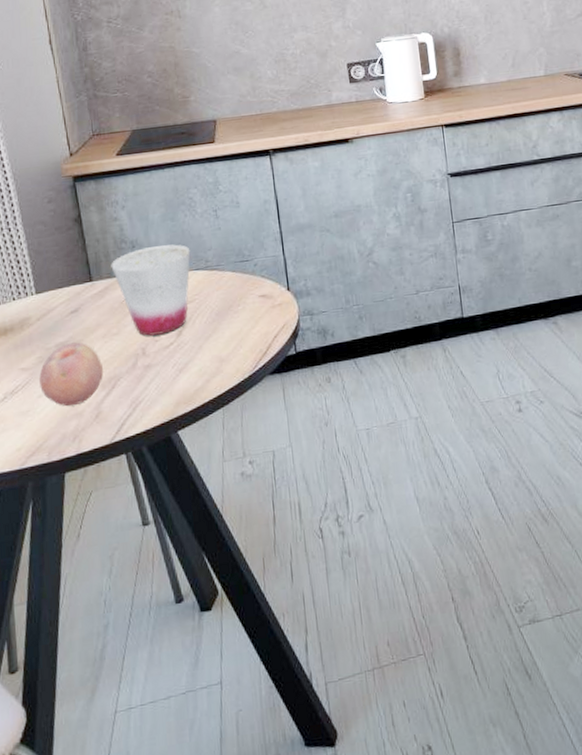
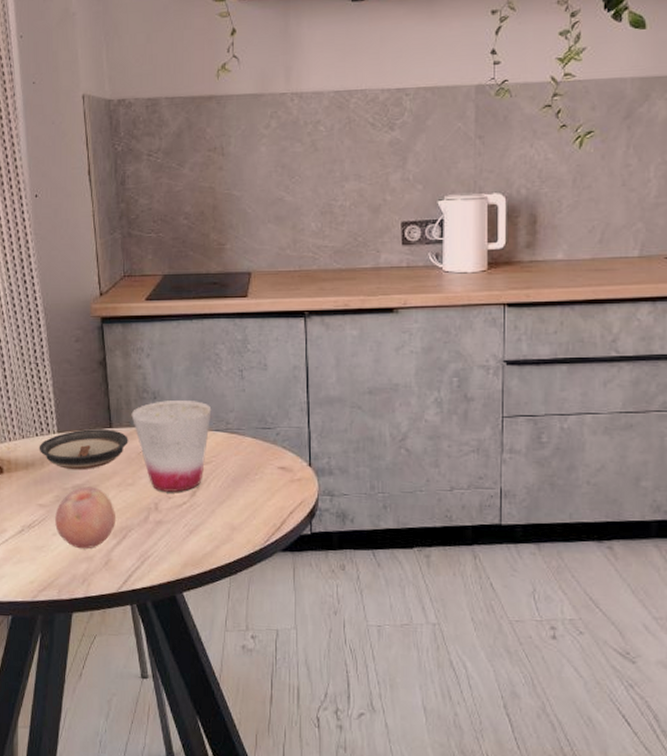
saucer: none [17,283,110,329] -> present [39,429,128,471]

